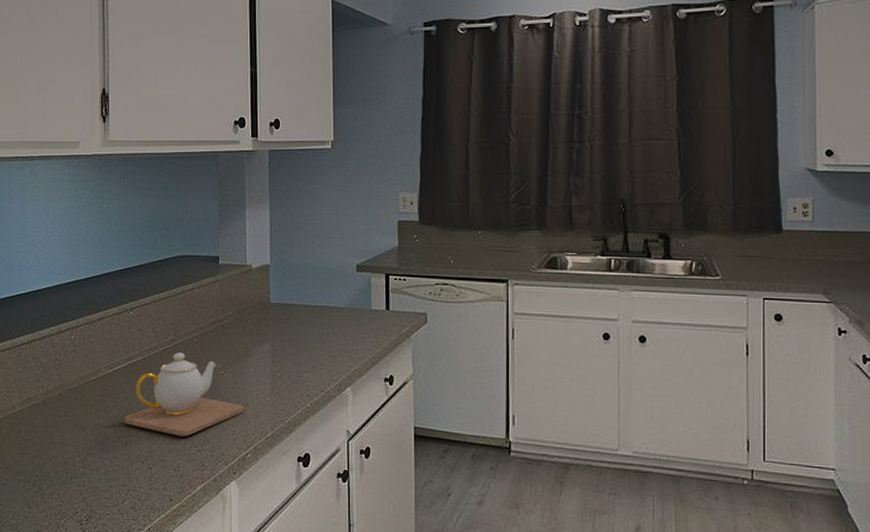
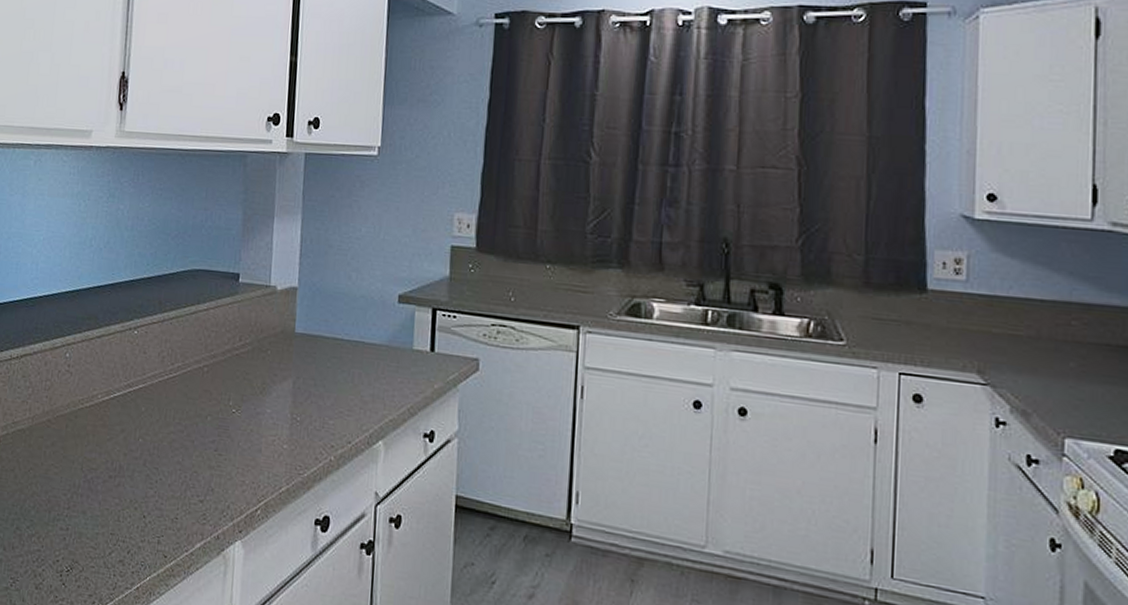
teapot: present [123,352,245,437] -> none [117,382,257,483]

